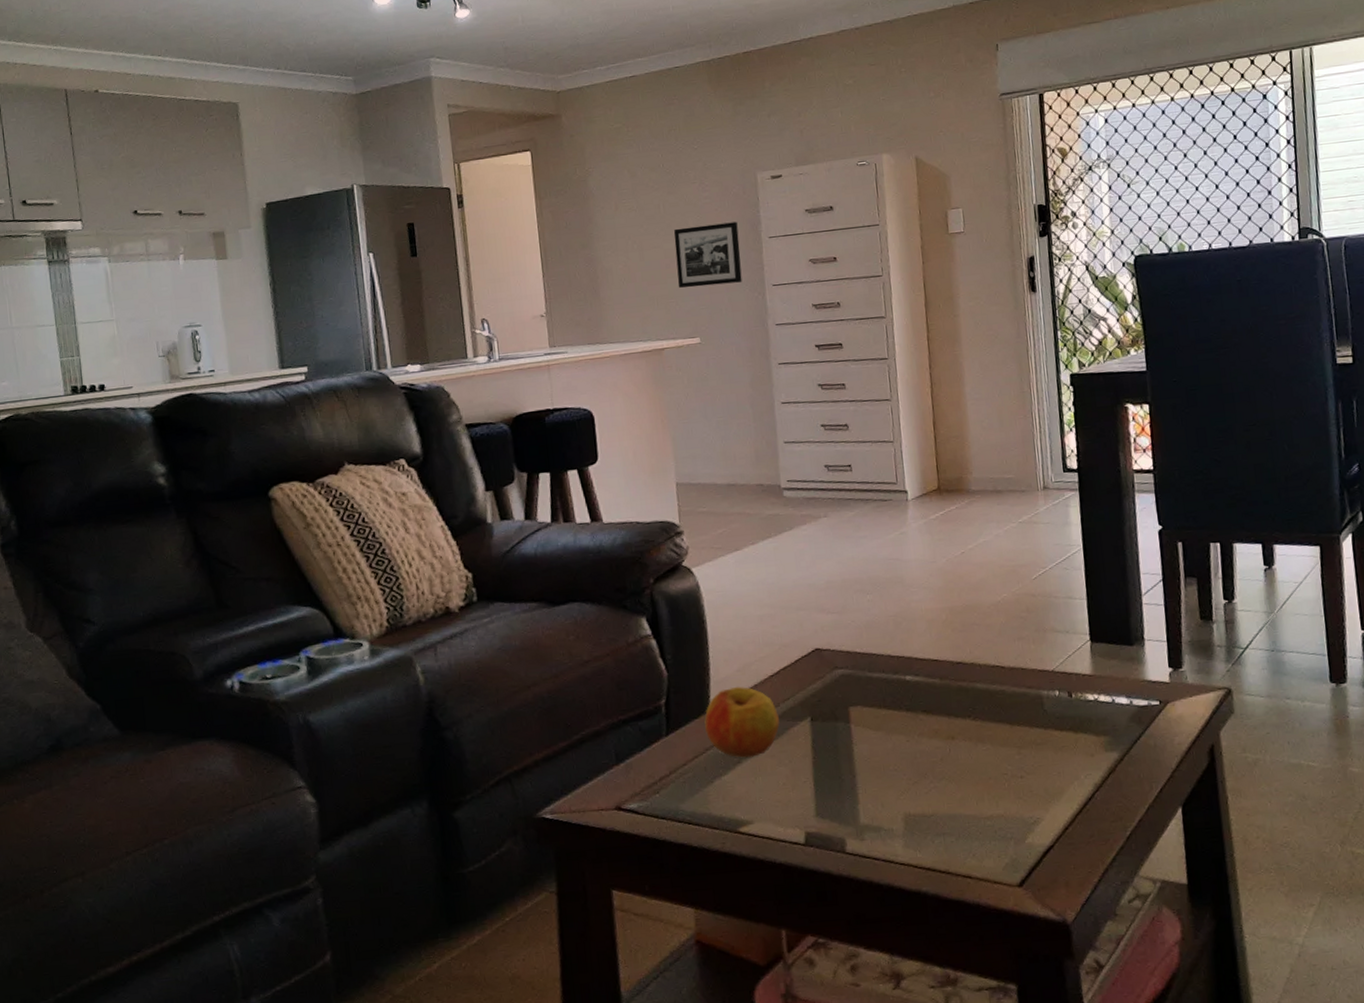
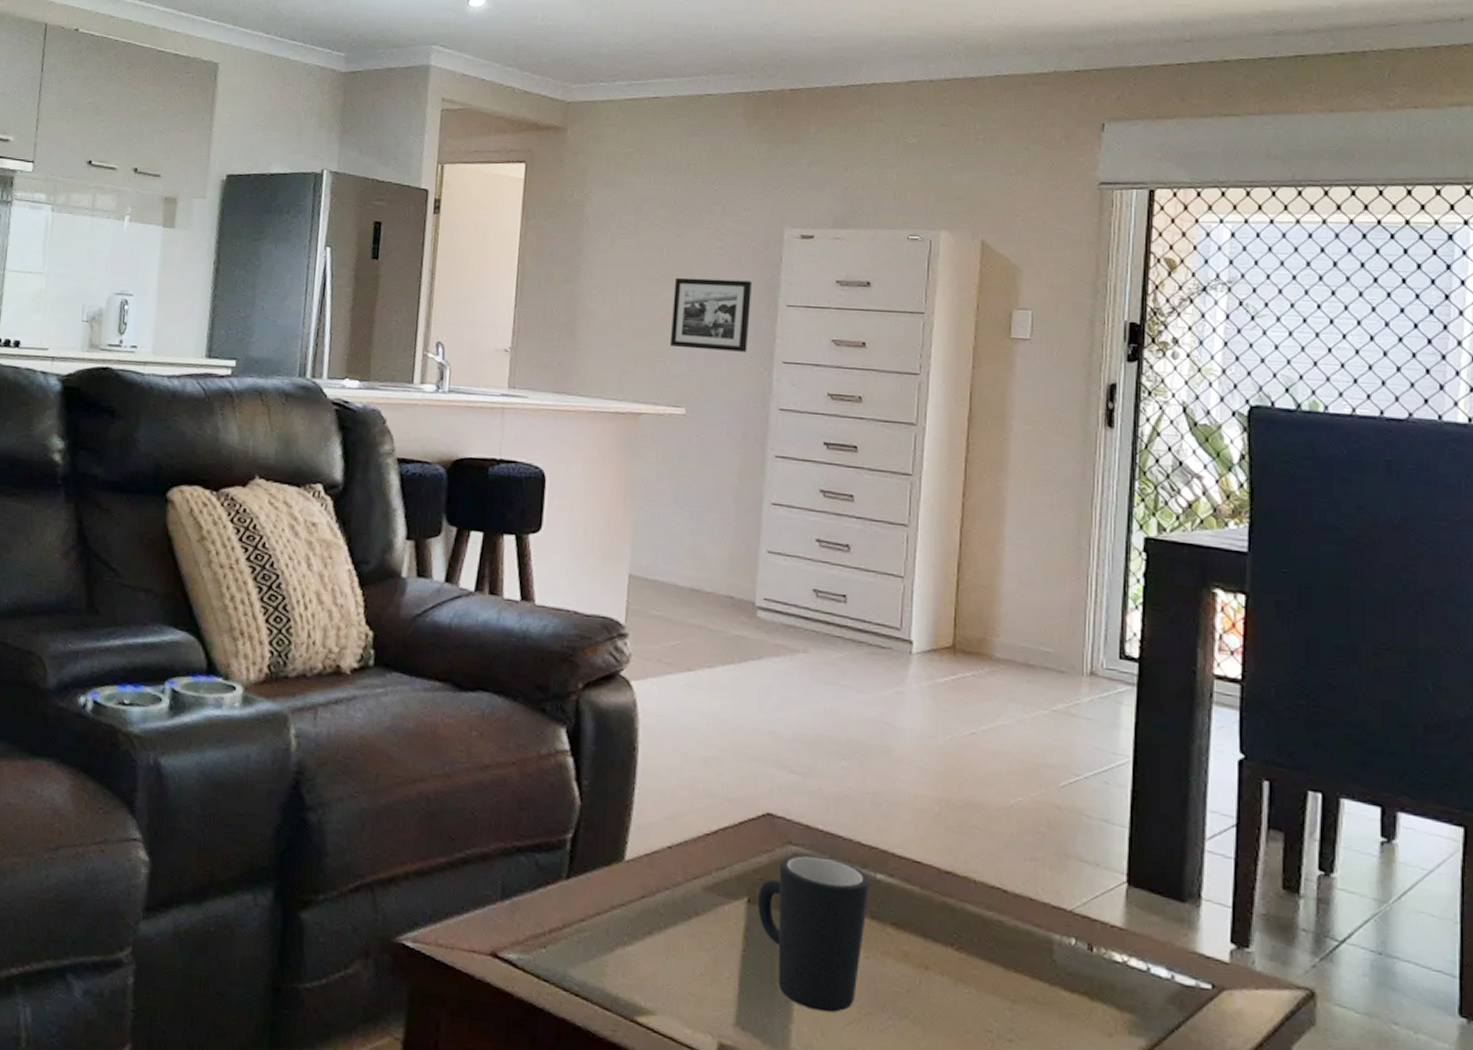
apple: present [704,686,780,758] -> none [615,837,708,931]
mug: none [818,672,904,790] -> present [758,854,871,1013]

